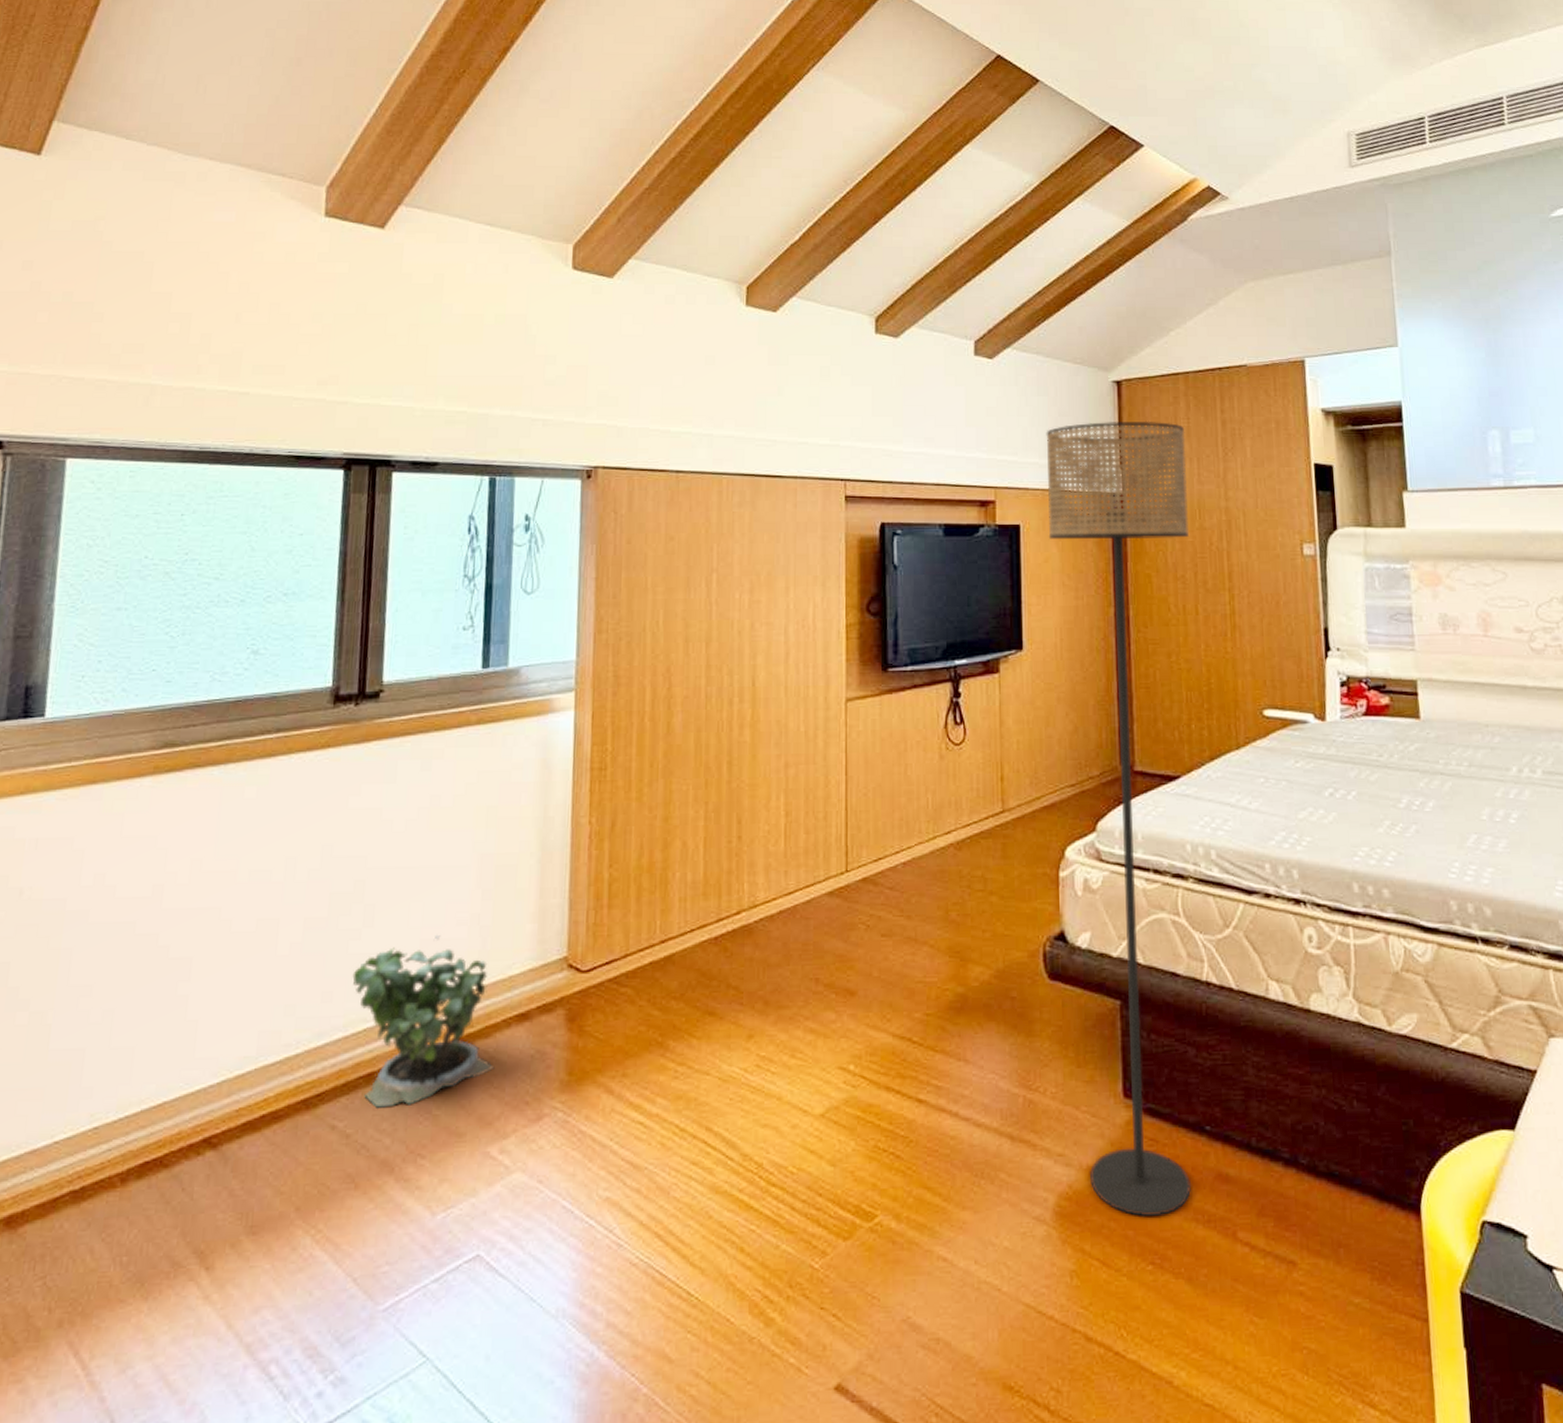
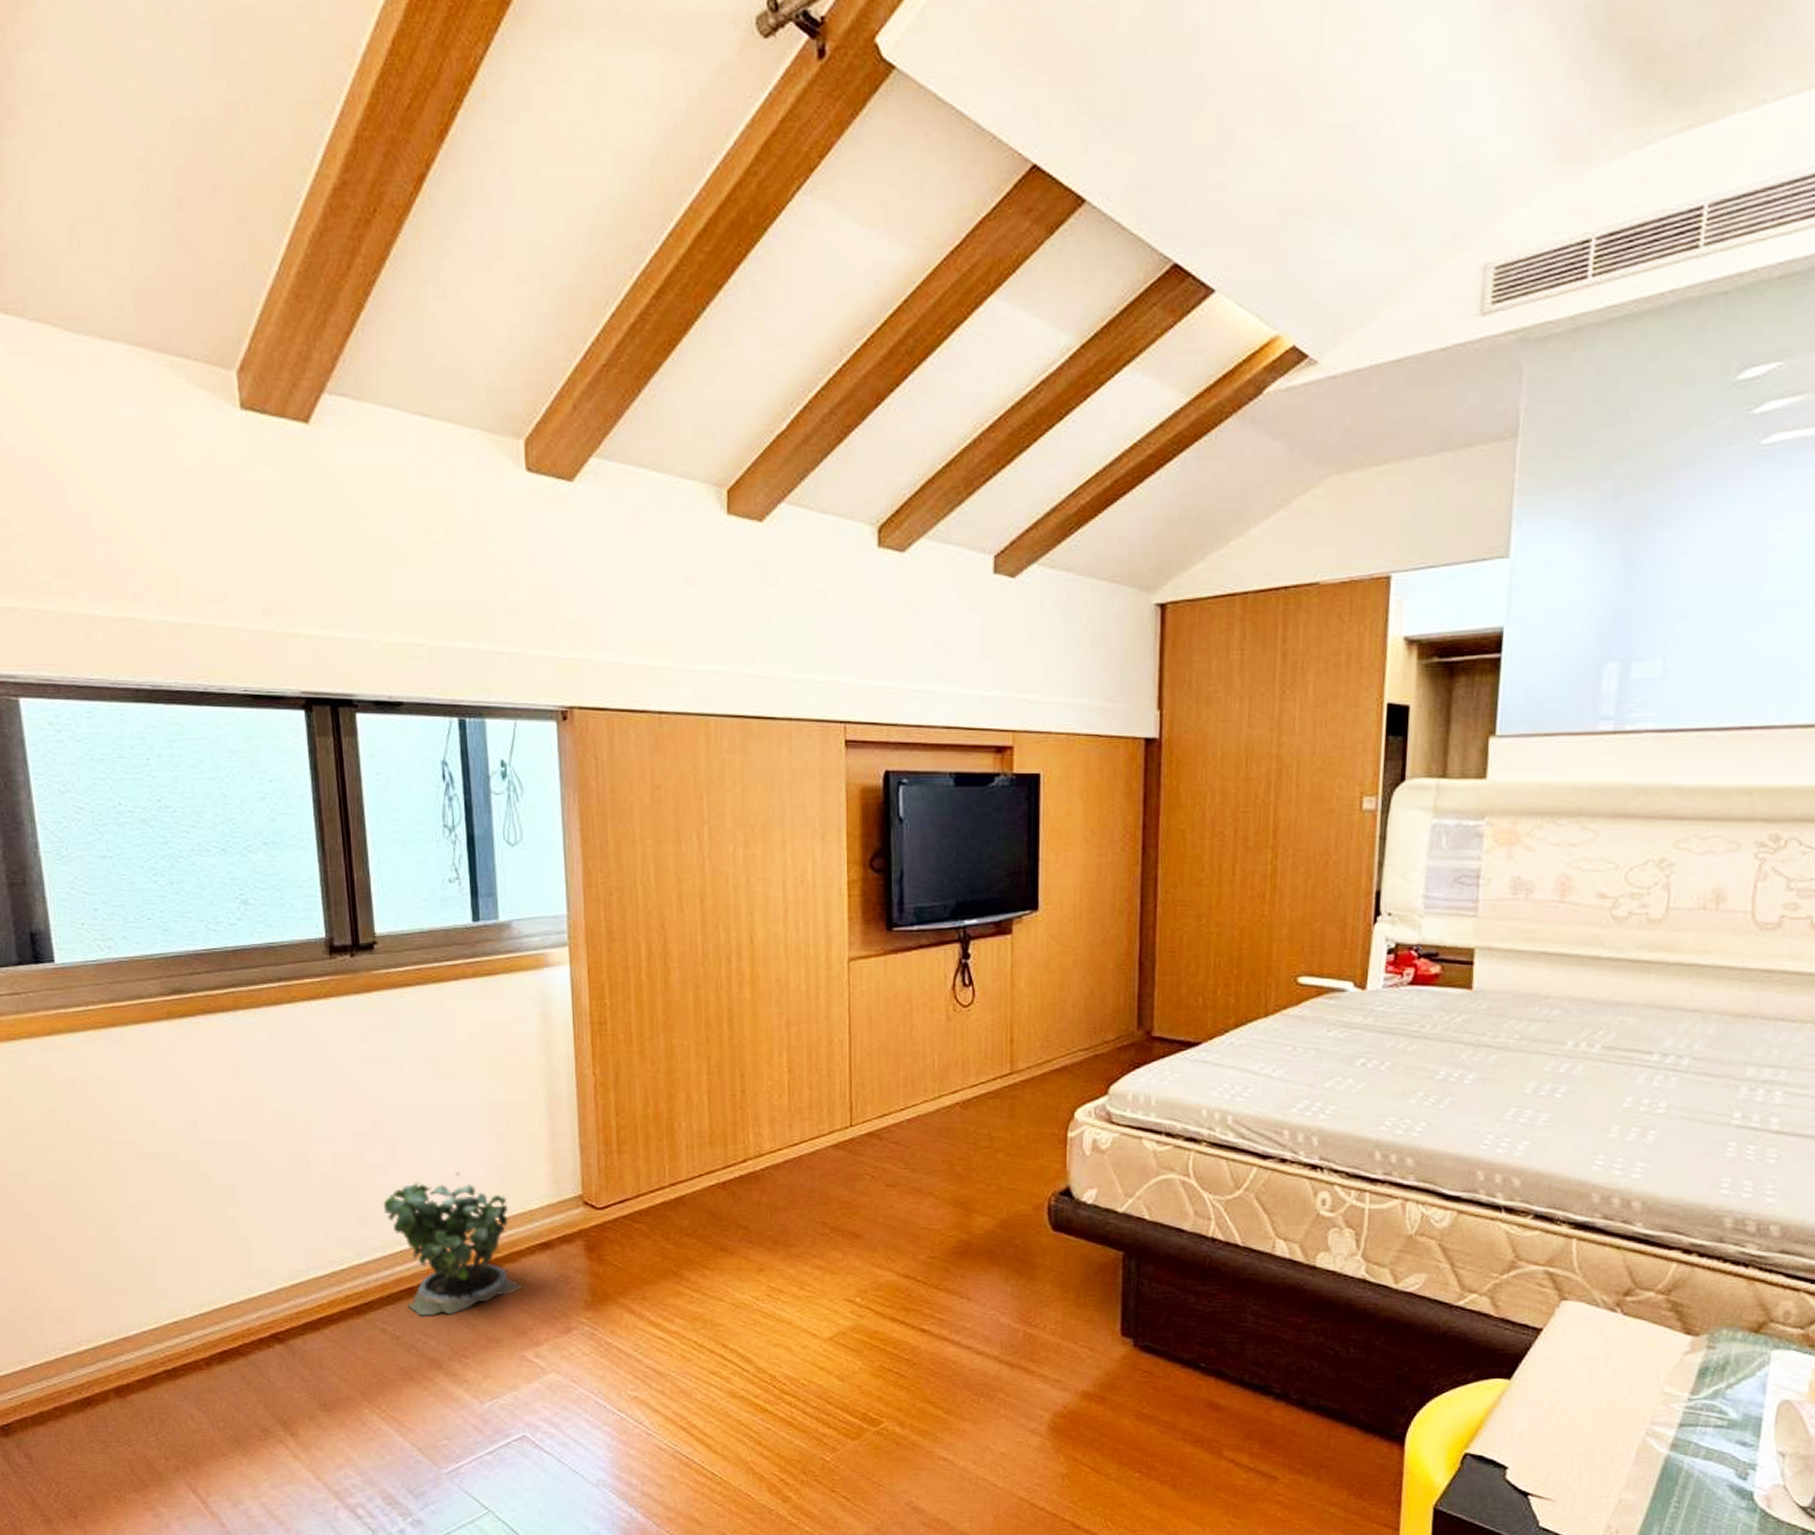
floor lamp: present [1046,421,1192,1218] -> none [1071,652,1238,1435]

